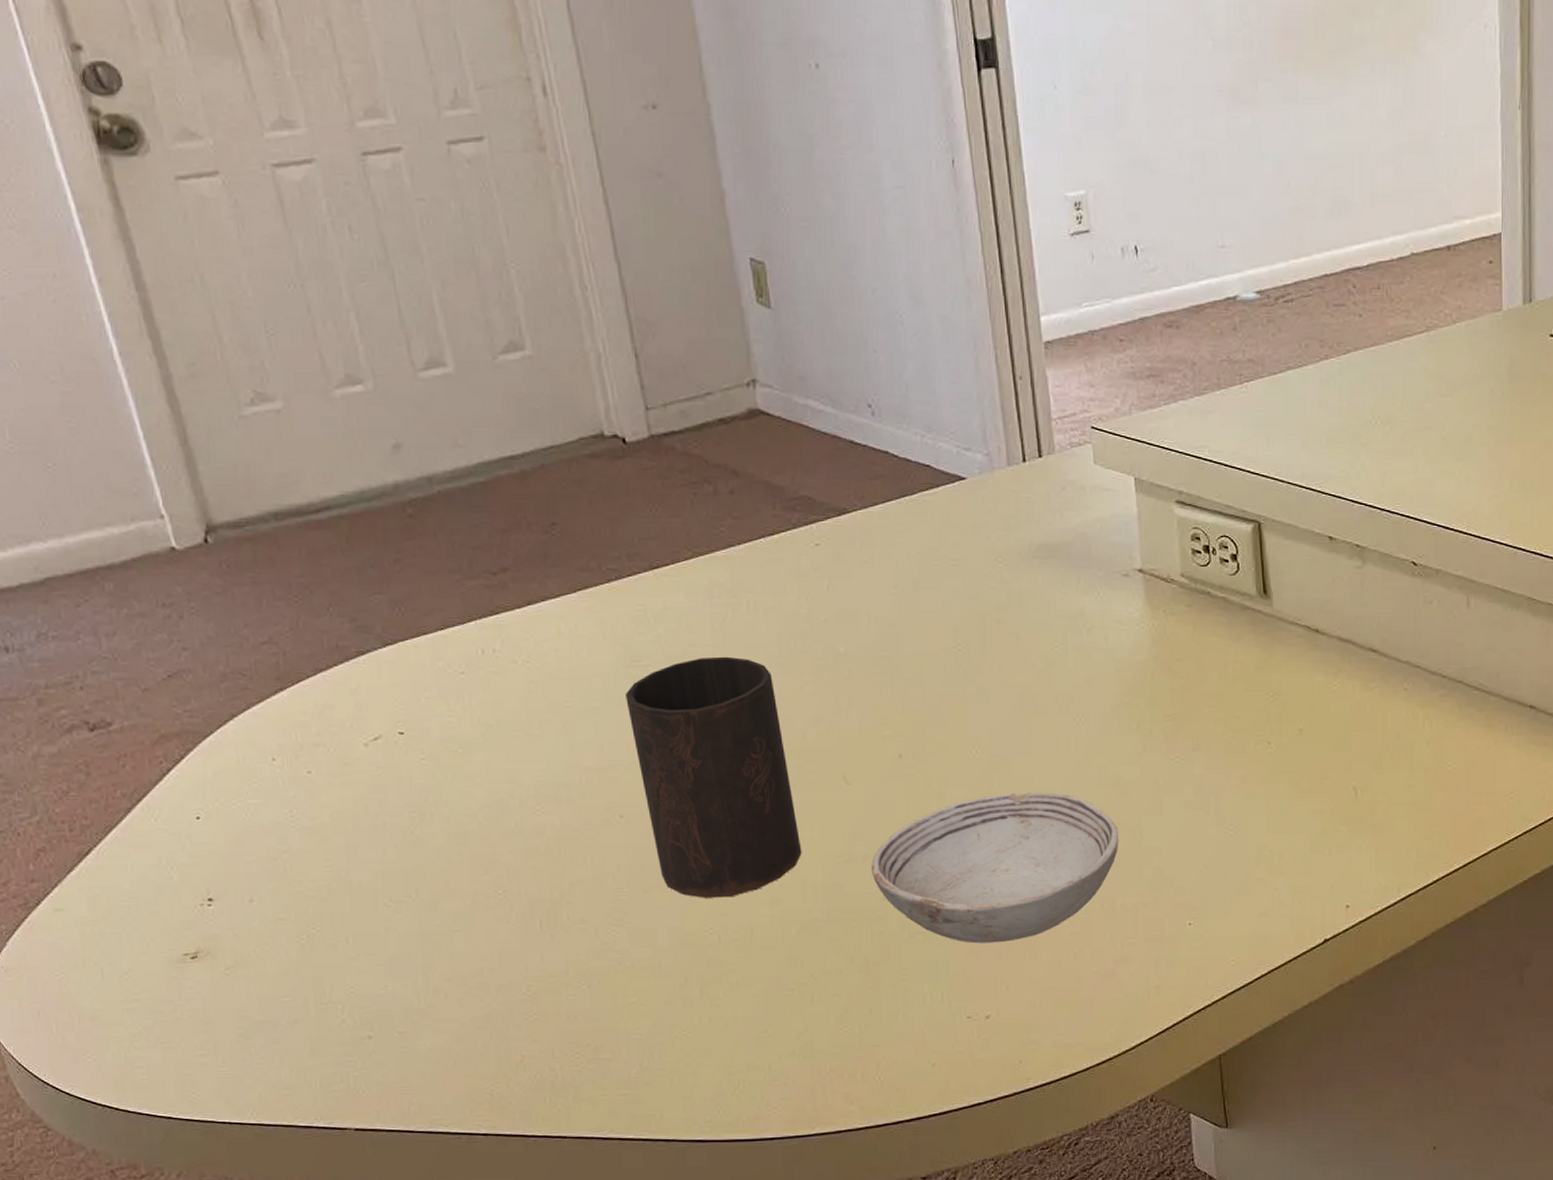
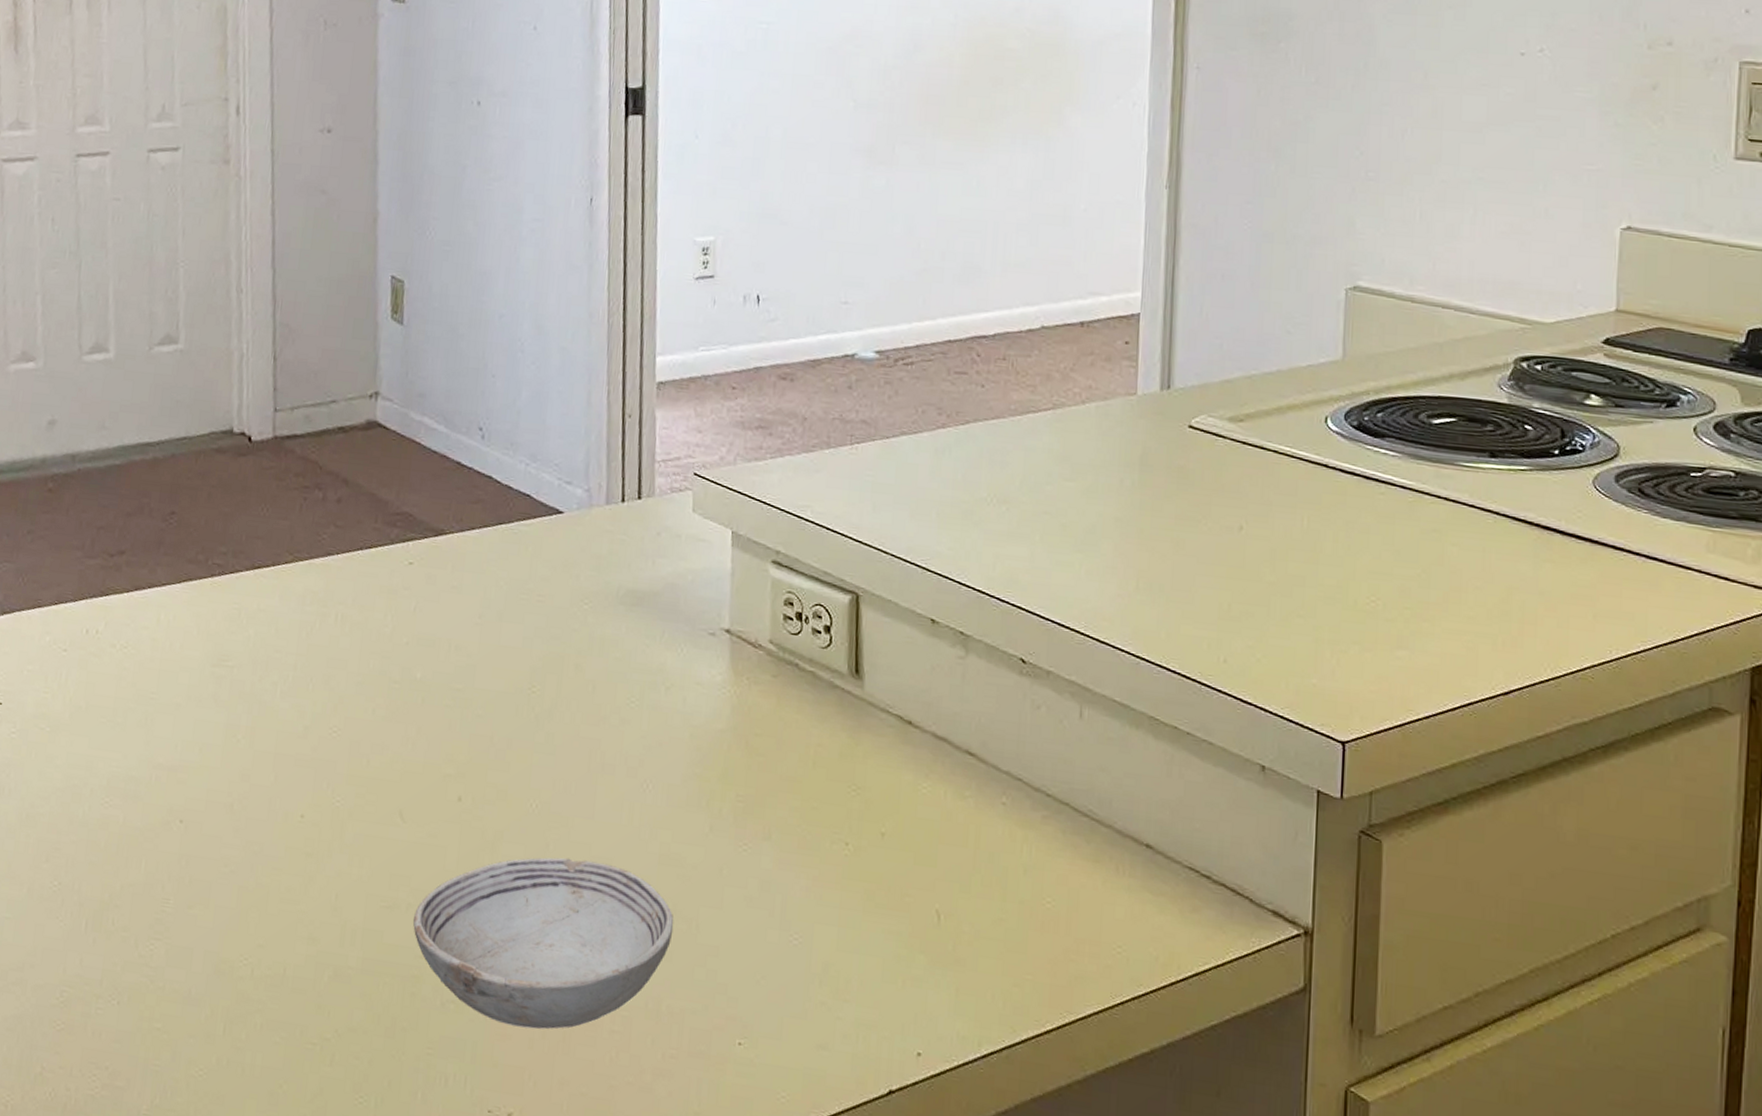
cup: present [626,656,802,898] -> none [206,665,348,928]

